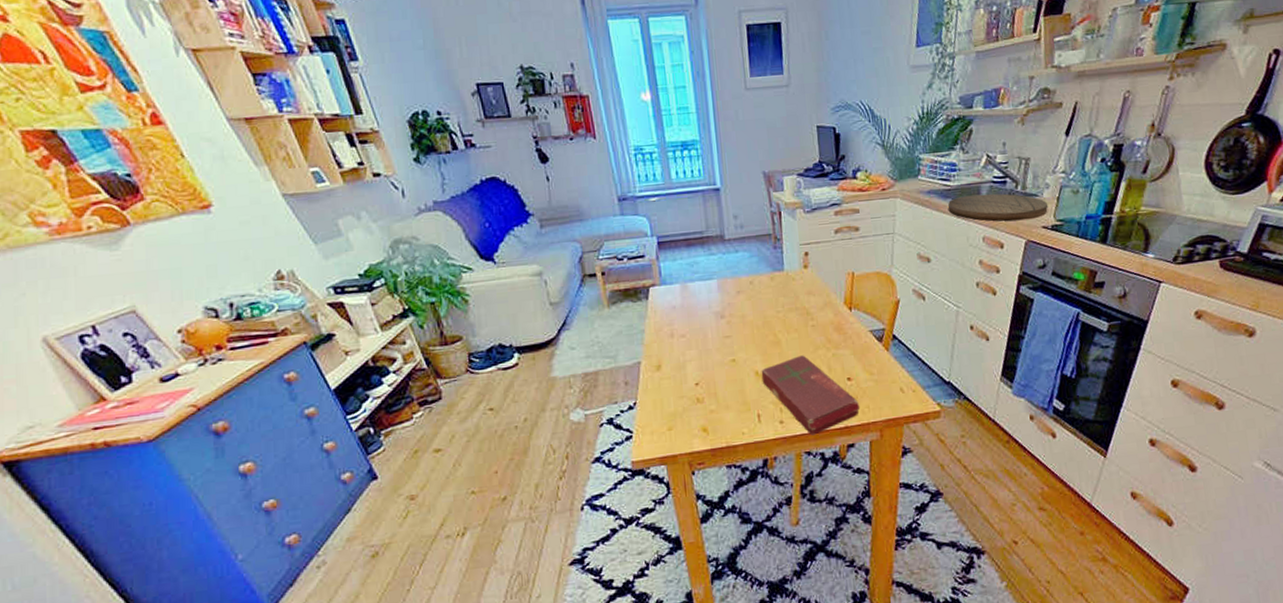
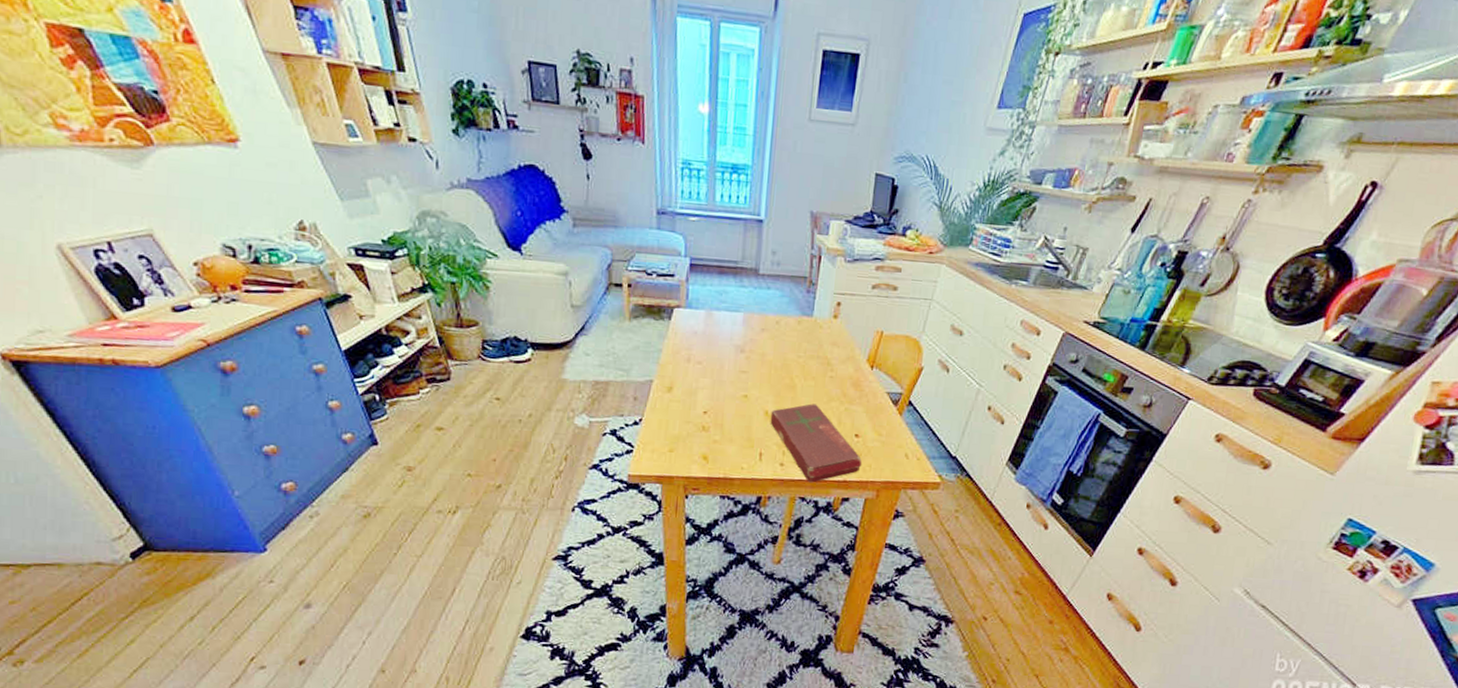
cutting board: present [947,193,1048,221] -> none [992,274,1095,312]

